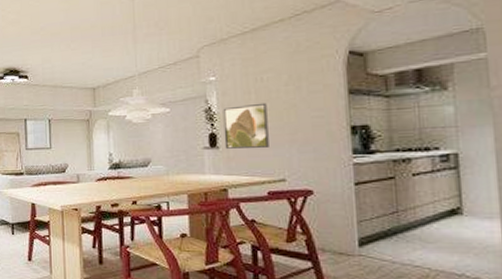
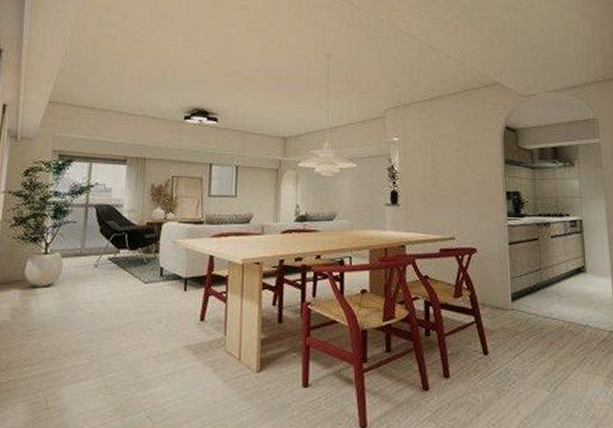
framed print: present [223,102,269,149] -> none [404,165,442,208]

